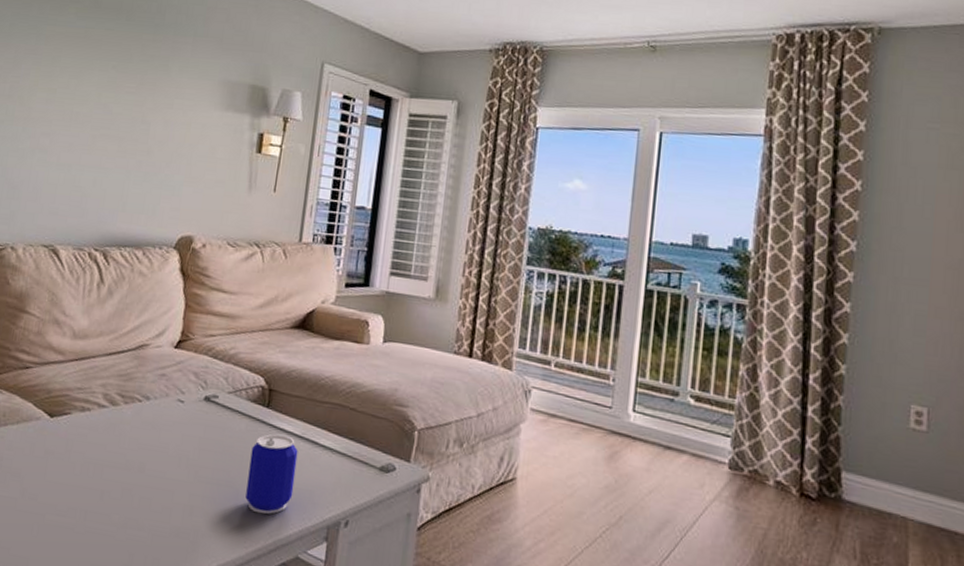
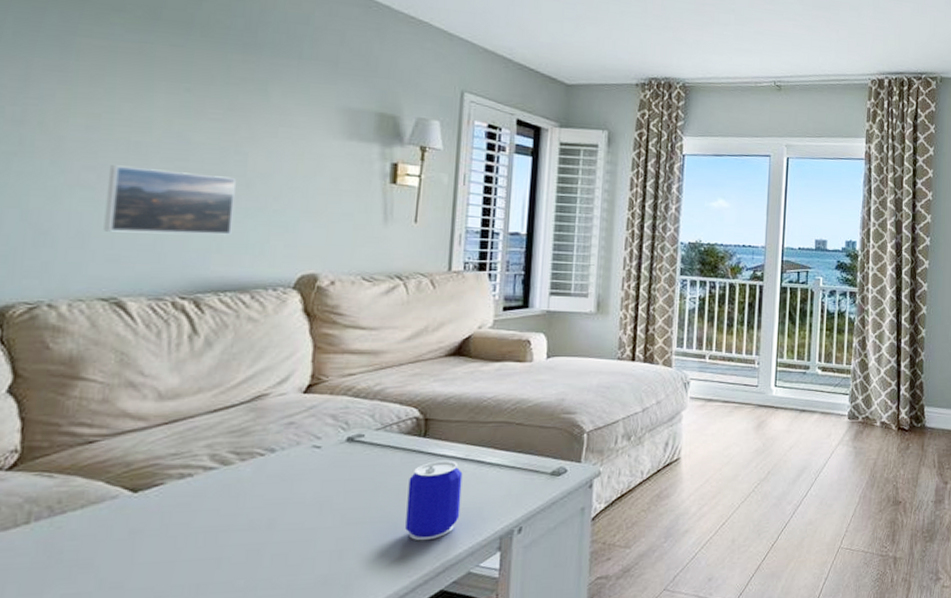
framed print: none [50,132,141,196] -> present [104,165,237,236]

